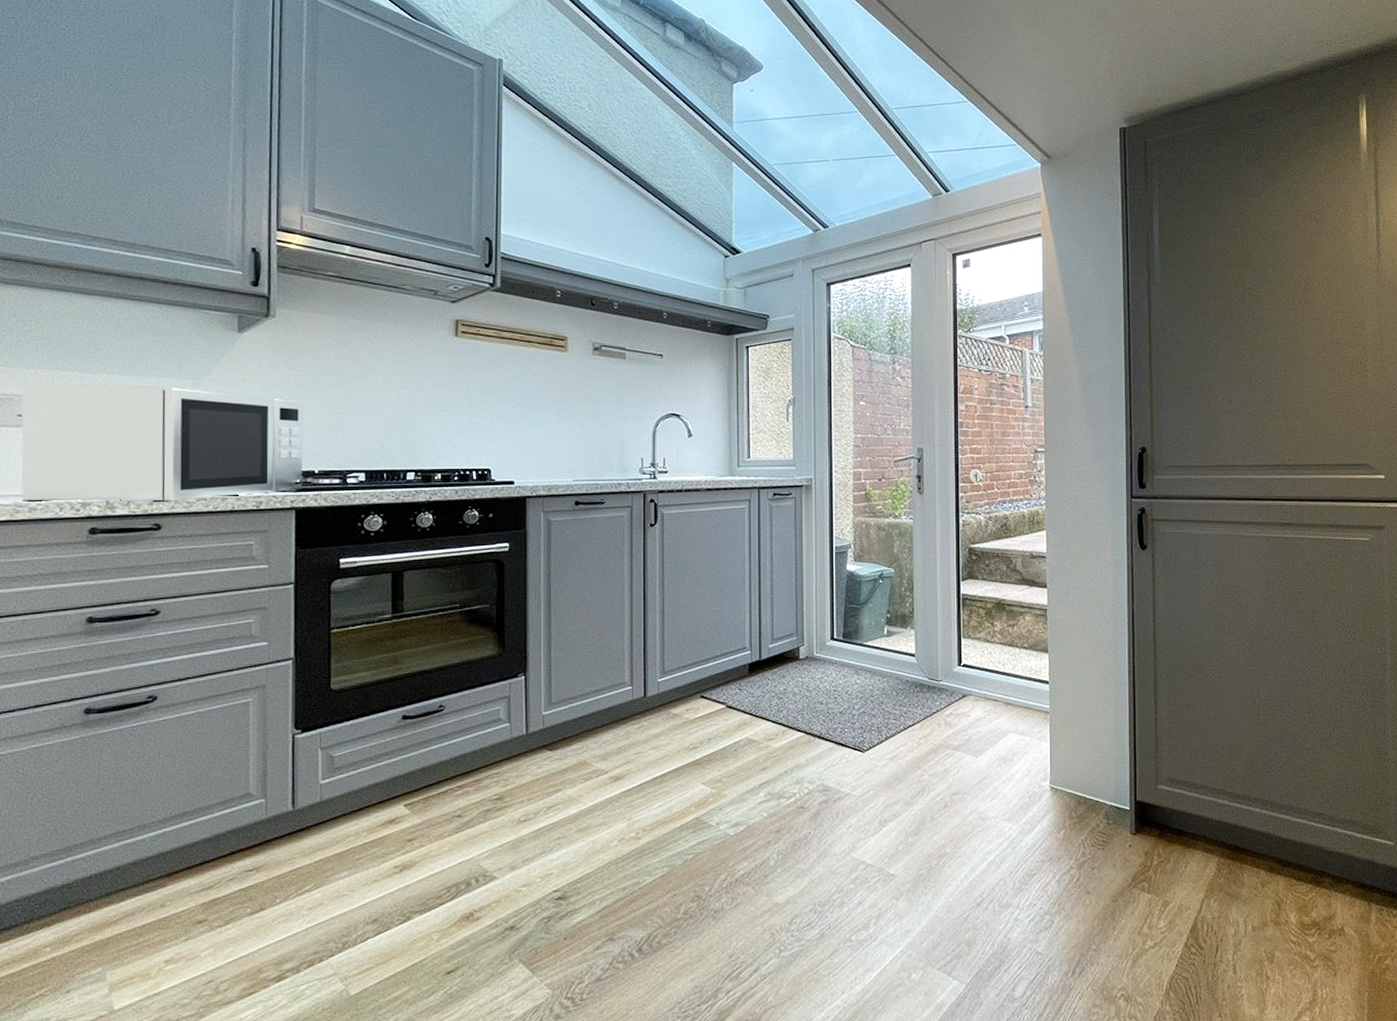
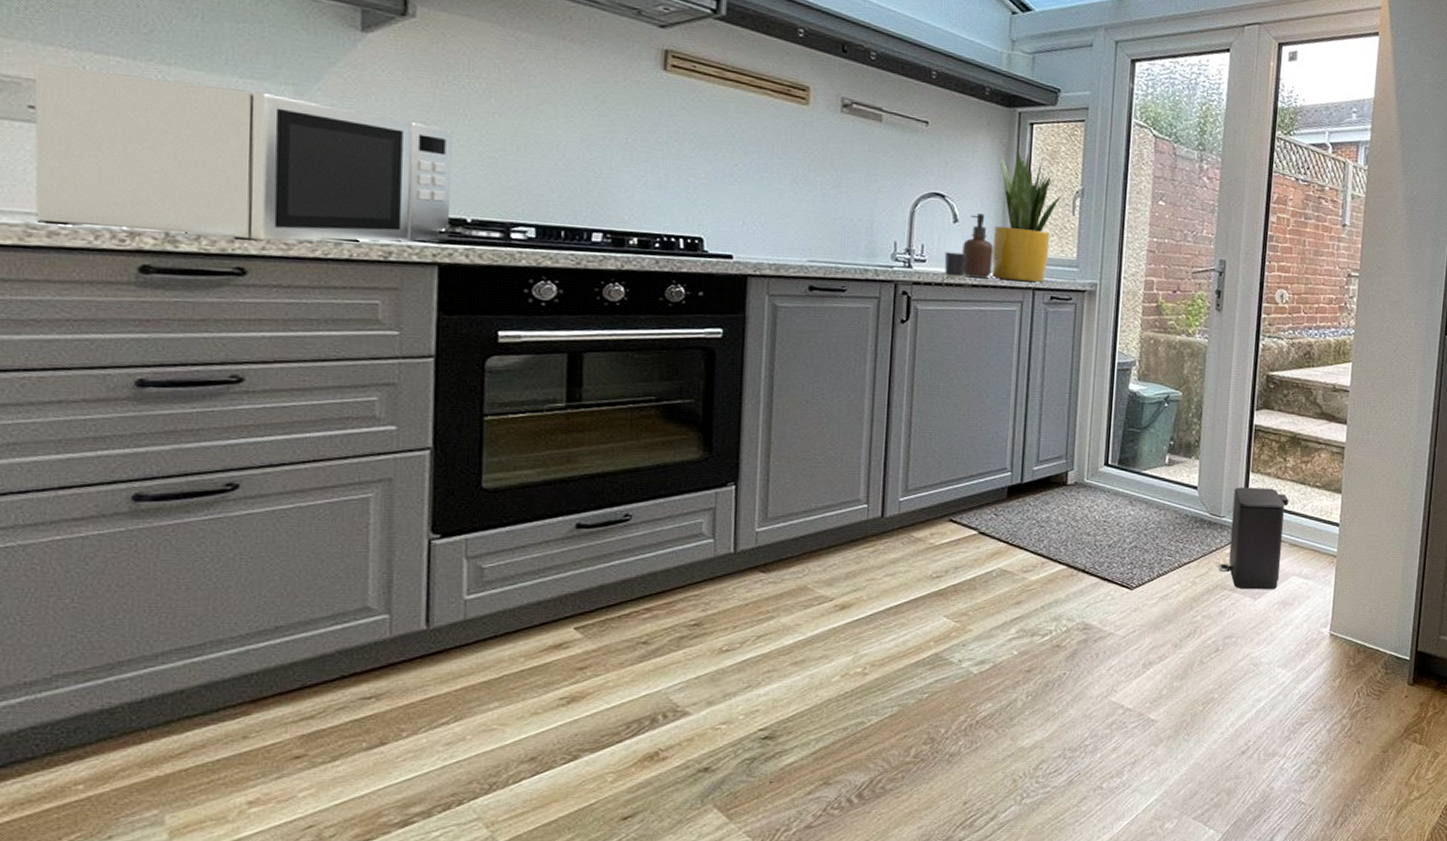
mug: none [683,462,704,484] -> present [944,252,970,278]
soap dispenser: none [697,428,723,483] -> present [962,214,993,279]
planter: none [720,372,777,483] -> present [991,152,1062,283]
pedal bin: none [940,652,999,747] -> present [1218,487,1289,589]

